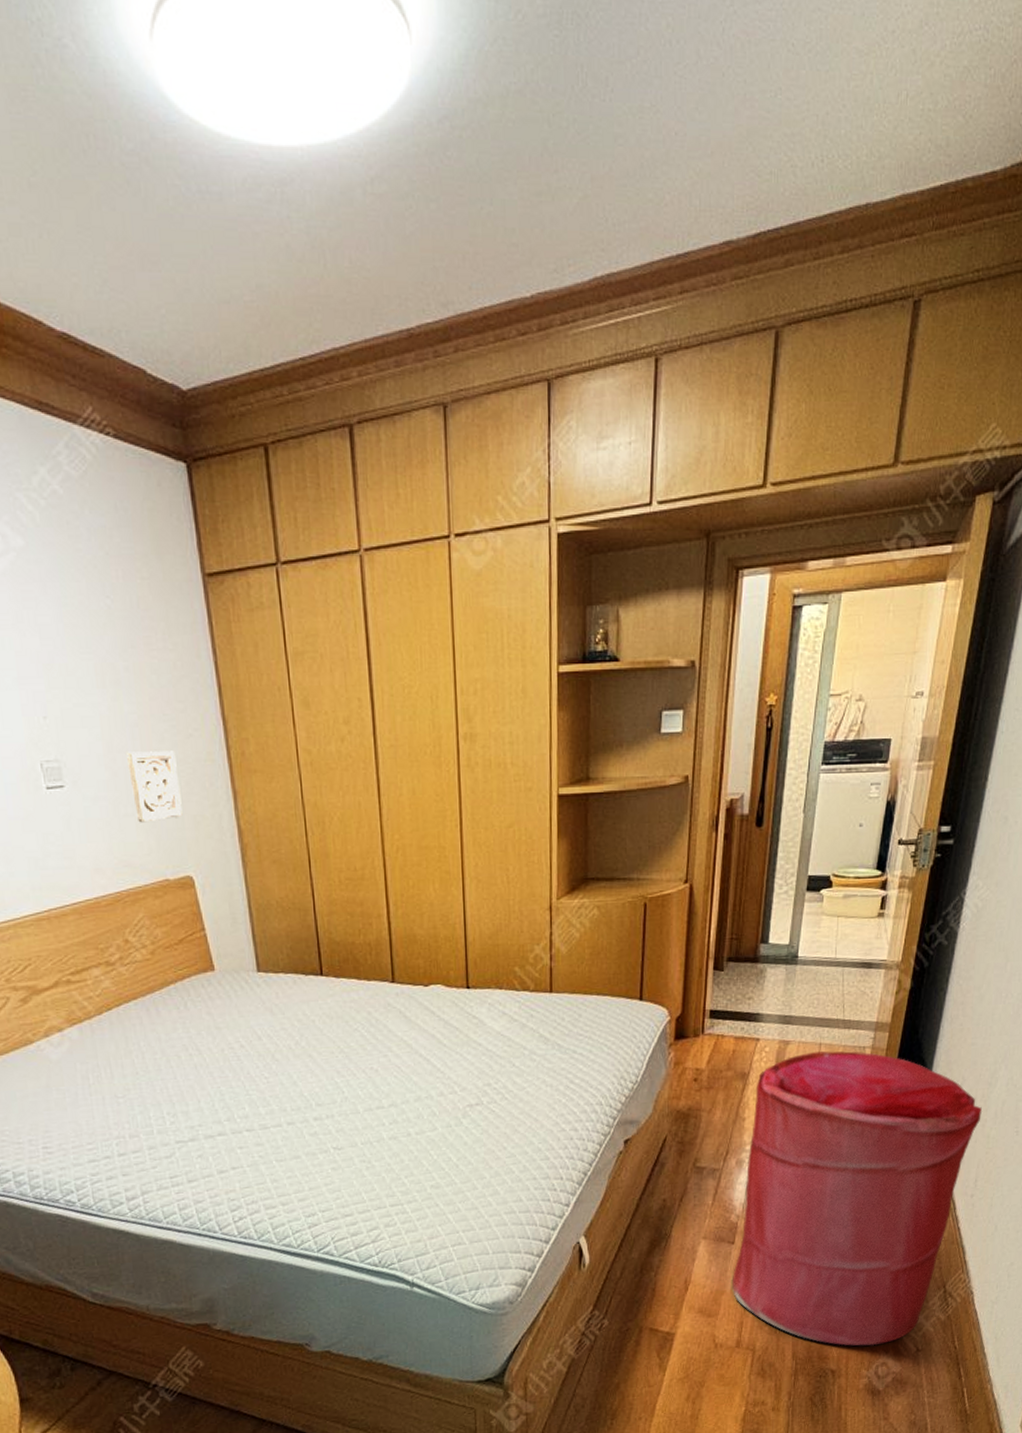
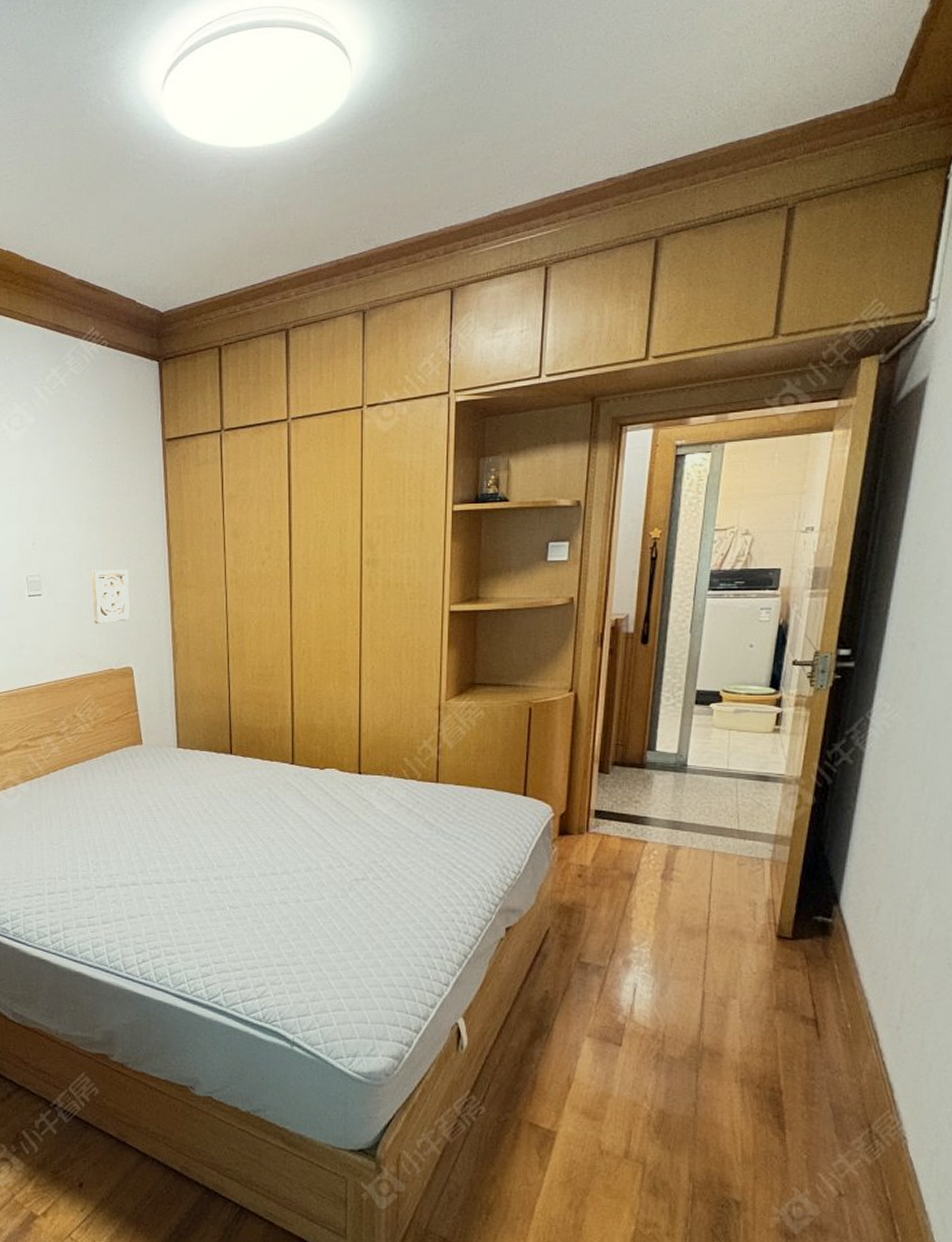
laundry hamper: present [731,1051,982,1346] -> none [619,859,904,1181]

